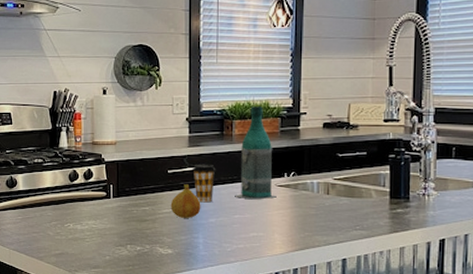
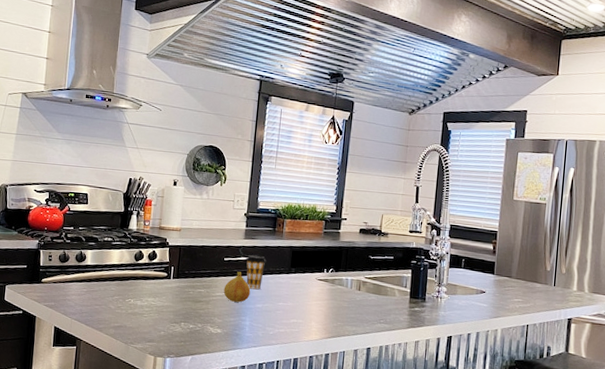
bottle: present [235,106,277,200] -> none [280,209,317,290]

